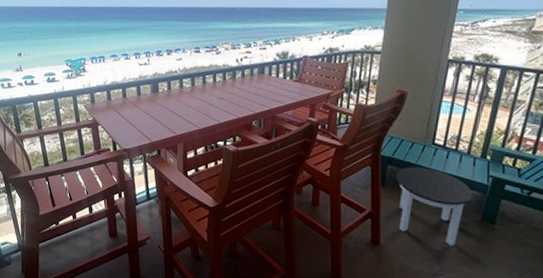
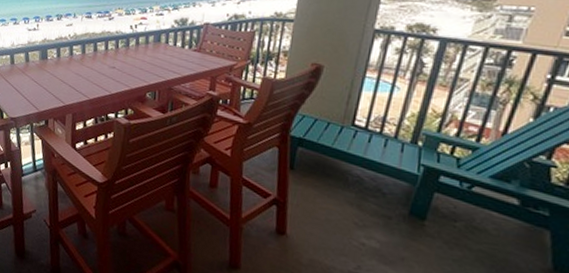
round table: present [396,166,473,246] -> none [308,149,399,242]

